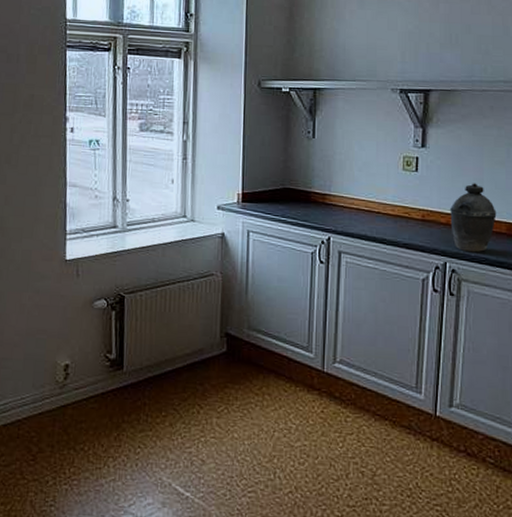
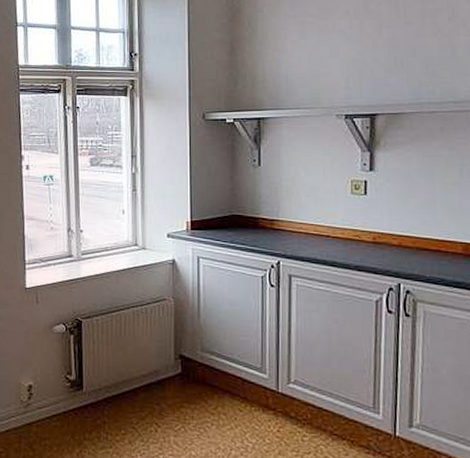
kettle: present [450,183,497,253] -> none [402,204,452,274]

